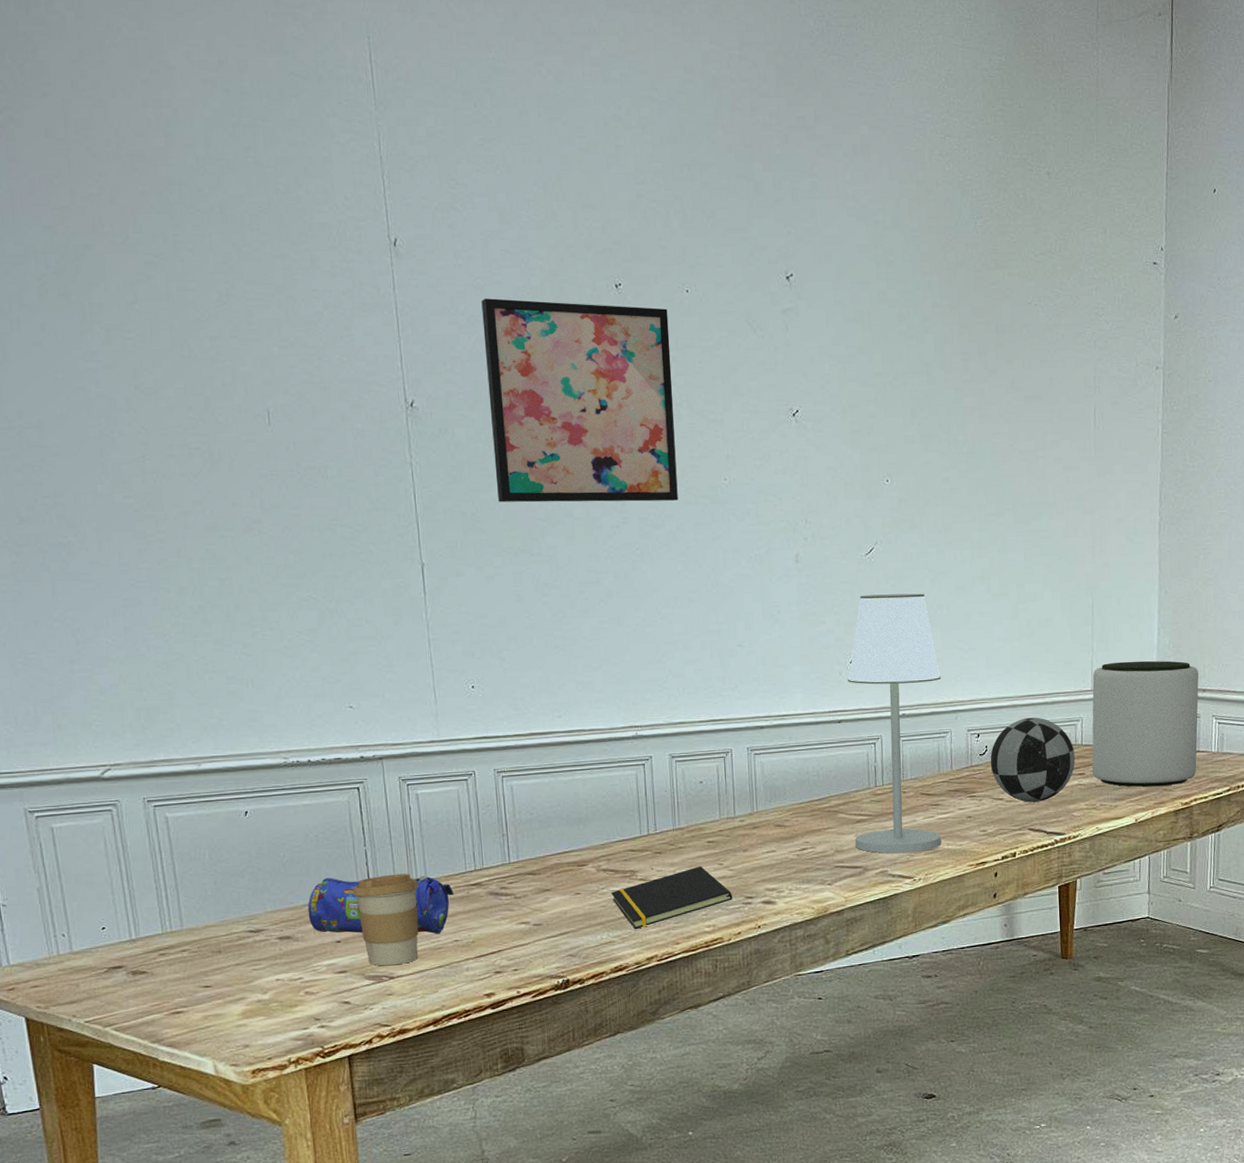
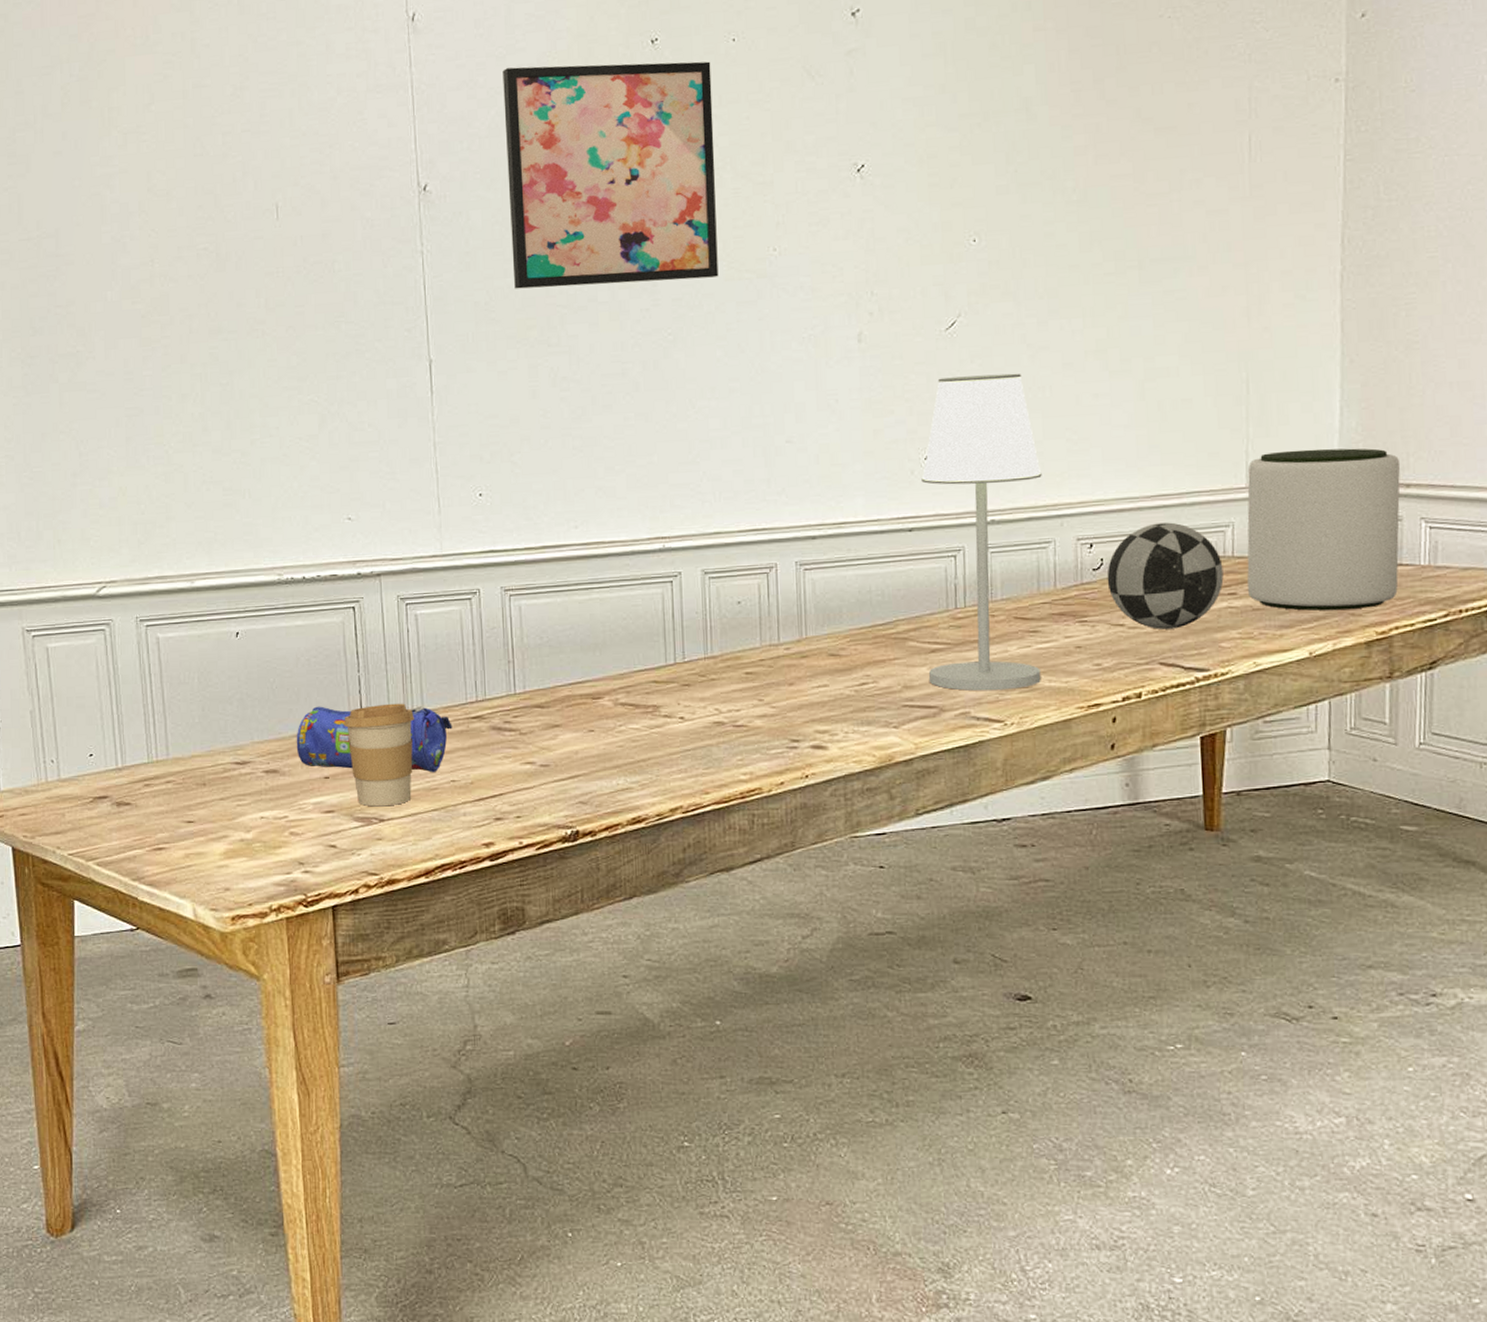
notepad: present [611,866,732,929] -> none [630,701,774,774]

